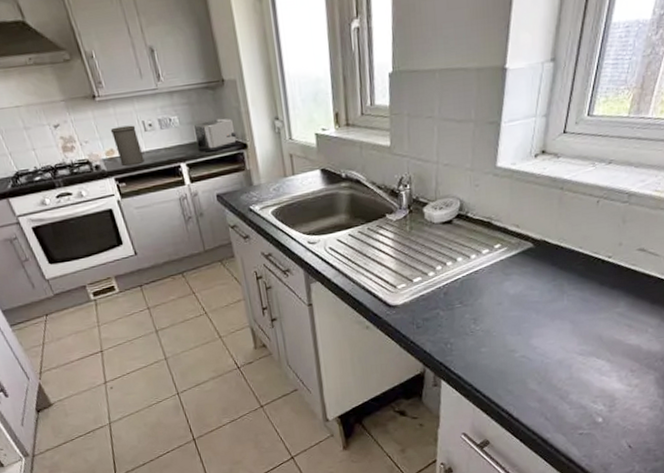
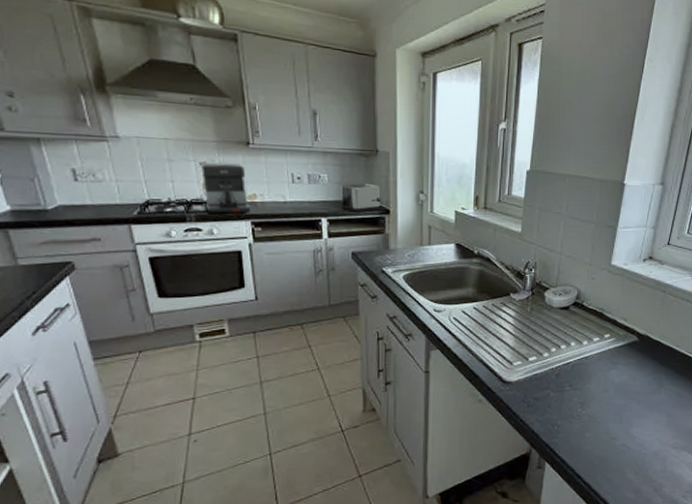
coffee maker: none [54,120,112,177] -> present [200,162,251,215]
canister: present [110,125,145,167] -> none [257,174,286,213]

